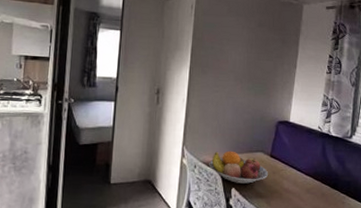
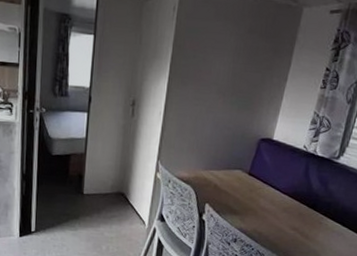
fruit bowl: present [209,150,268,184] -> none [183,167,245,200]

